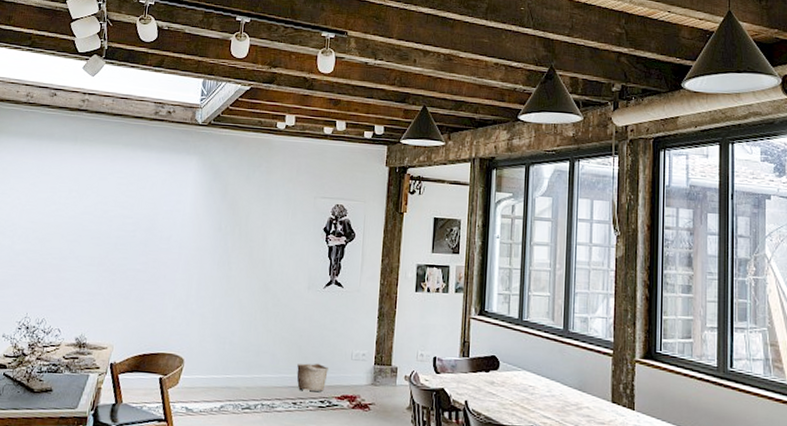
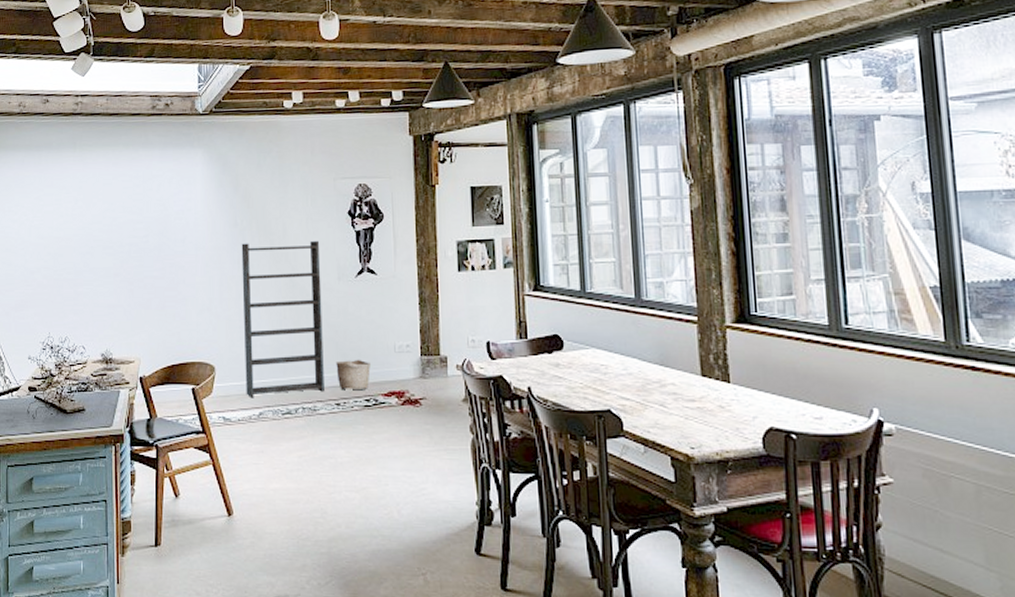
bookshelf: none [210,247,295,392] -> present [241,241,324,399]

